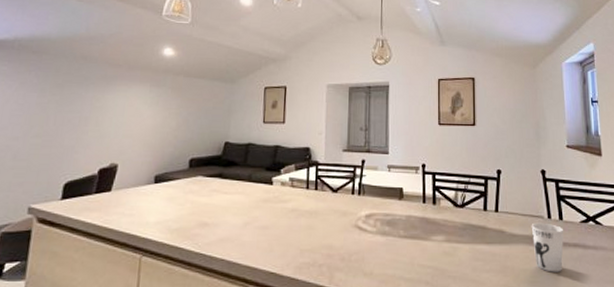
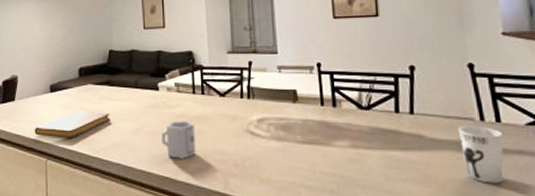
notebook: none [130,203,219,233] -> present [34,111,110,139]
cup: none [271,214,306,254] -> present [161,120,196,159]

